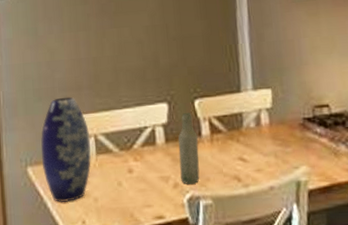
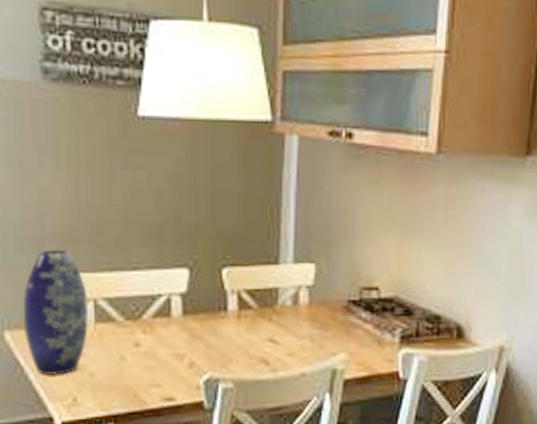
bottle: present [178,113,200,184] -> none [198,282,222,364]

